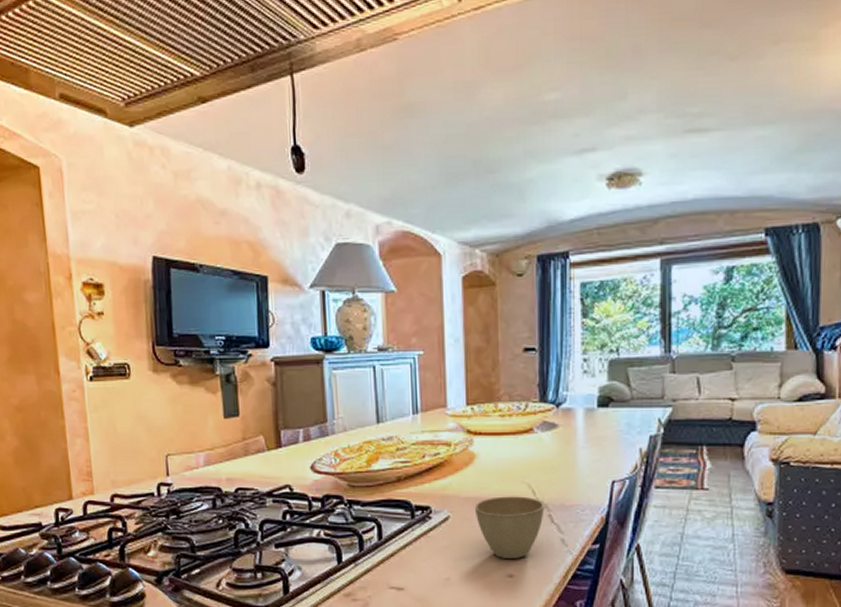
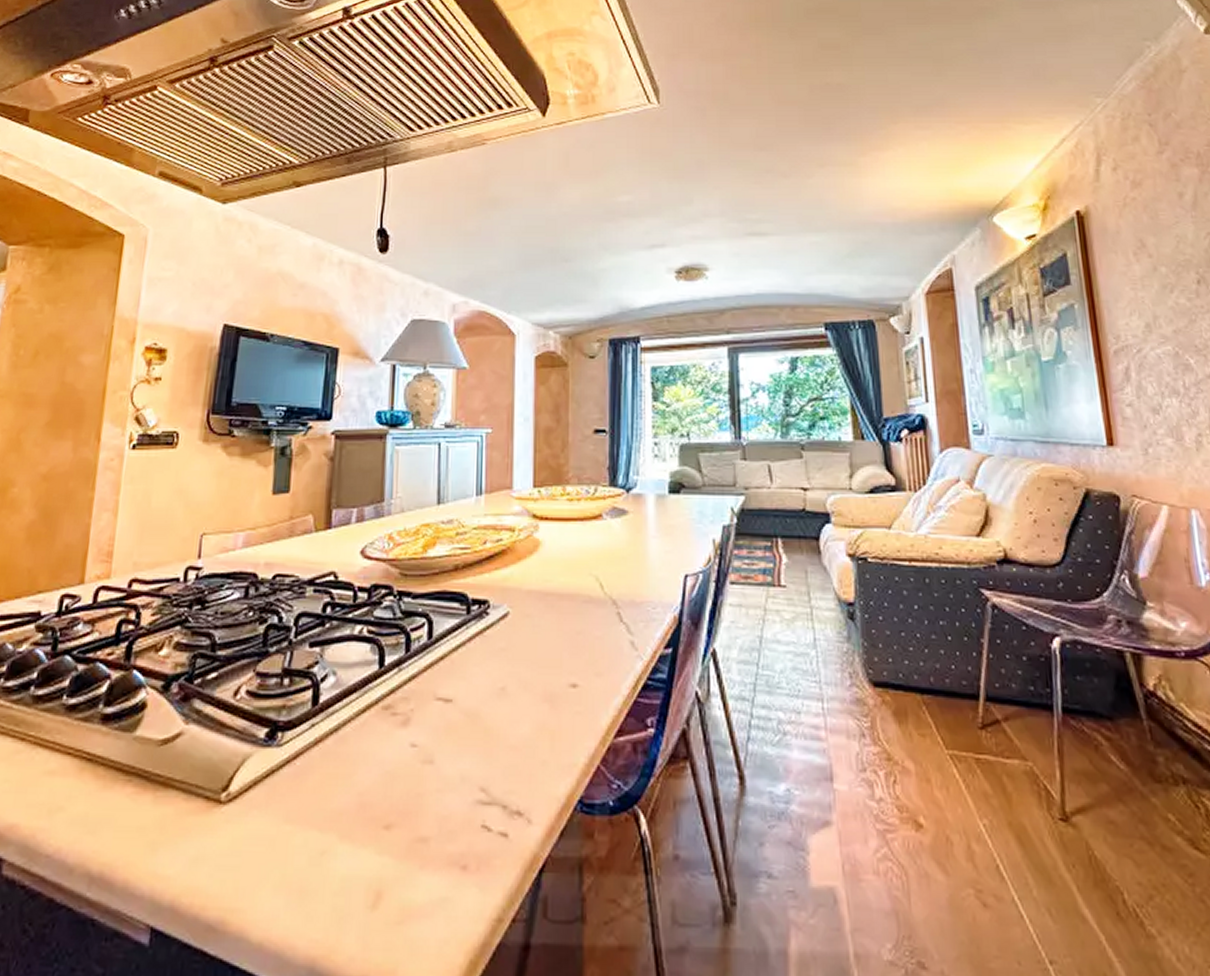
cup: present [474,496,544,558] -> none [537,590,613,664]

